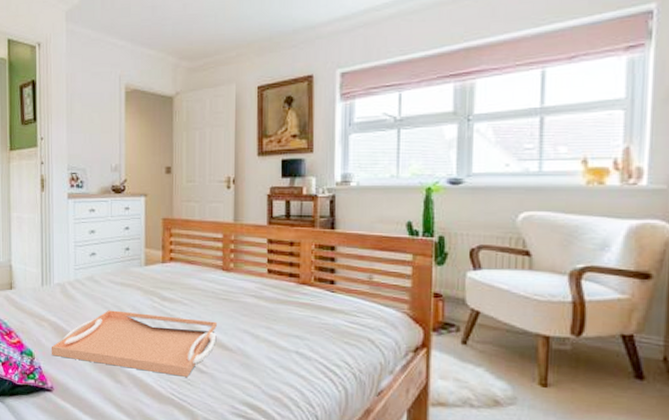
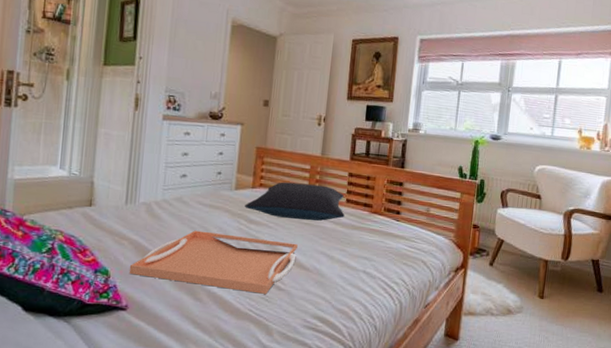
pillow: none [156,254,267,295] -> present [245,182,345,221]

